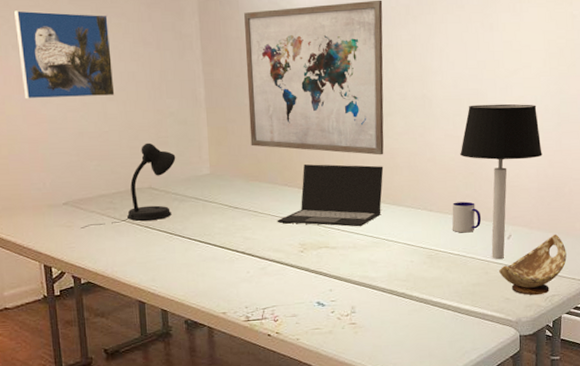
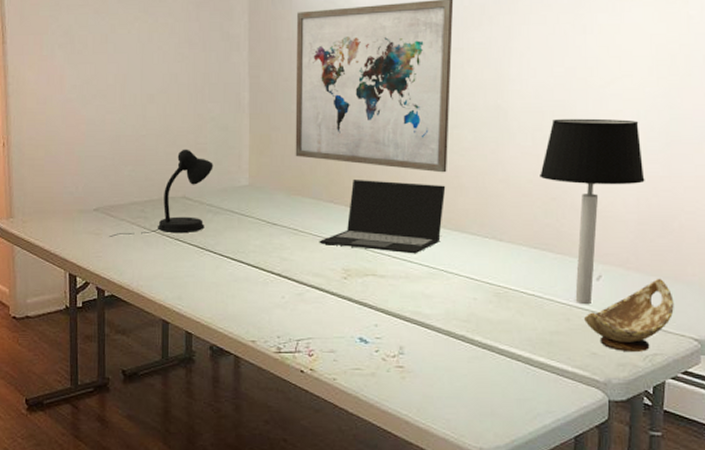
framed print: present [13,10,115,99] -> none [63,10,156,100]
mug: present [452,201,482,233] -> none [527,232,564,269]

